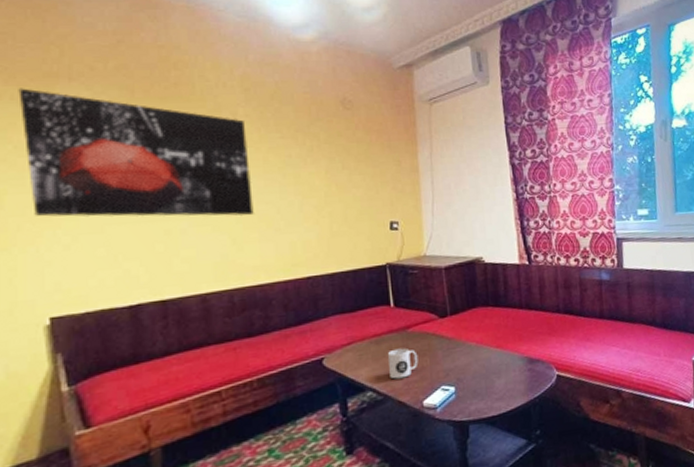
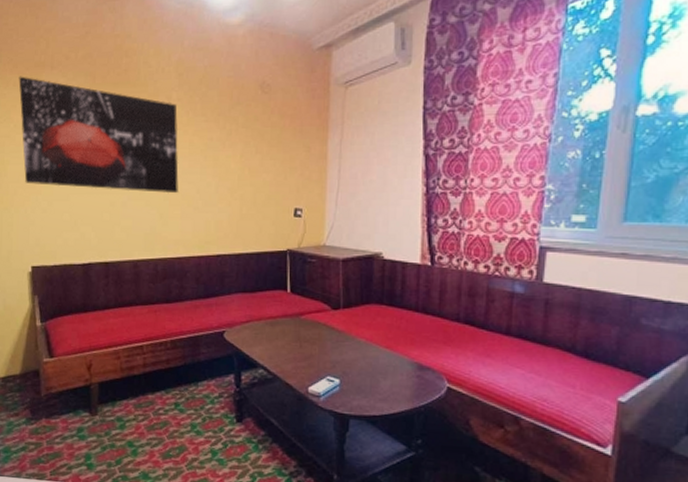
mug: present [387,348,419,379] -> none [280,333,308,362]

